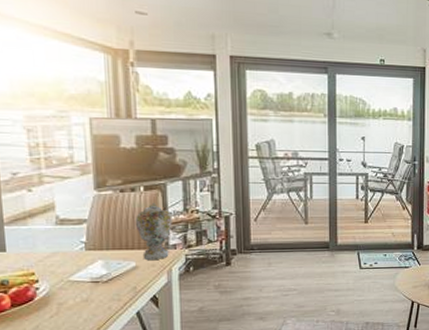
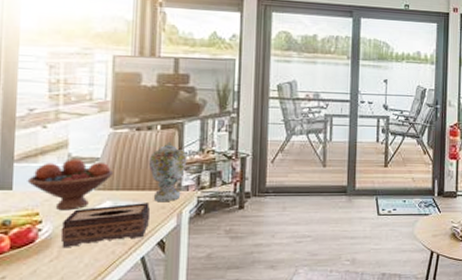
fruit bowl: none [19,220,103,270] -> present [27,158,114,211]
tissue box: none [57,261,142,305] -> present [60,203,151,249]

